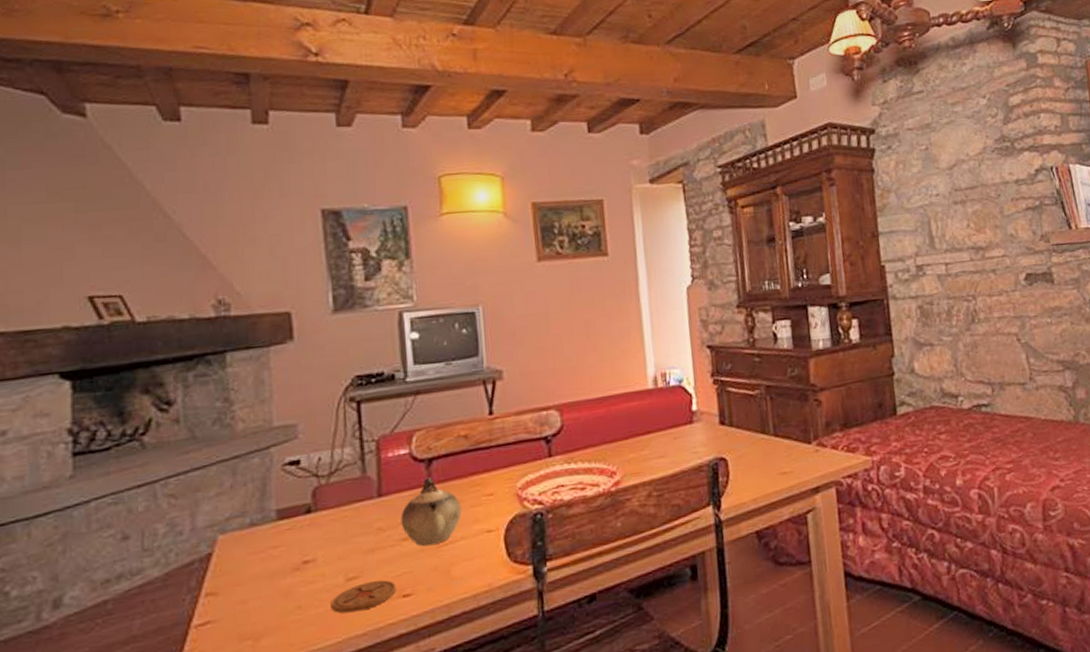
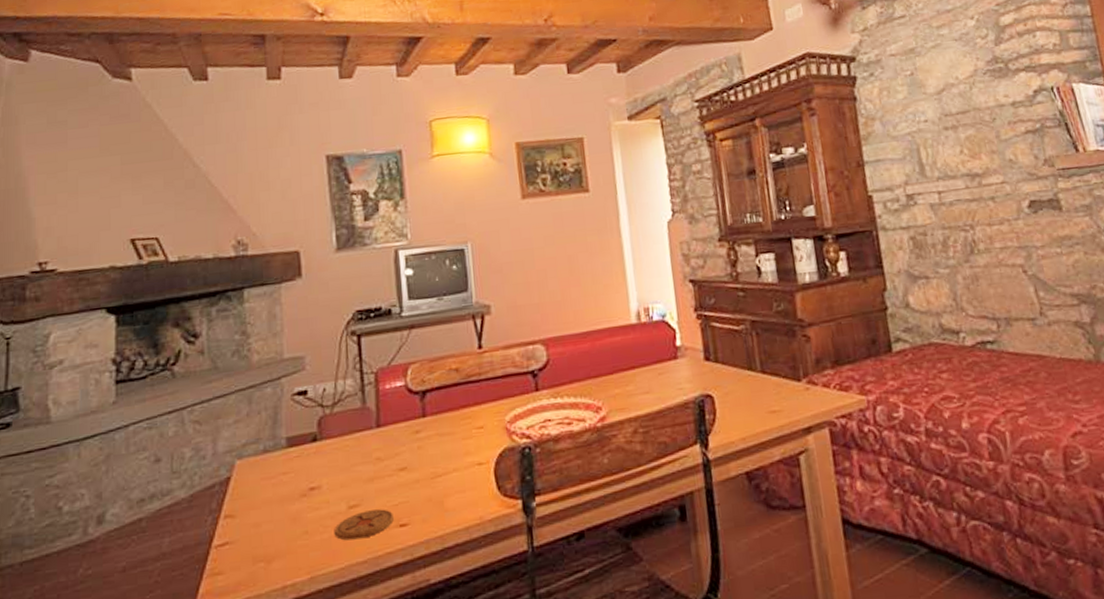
teapot: present [400,477,462,547] -> none [397,409,454,477]

